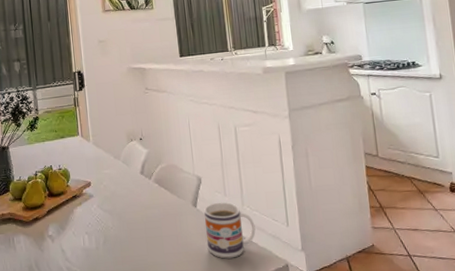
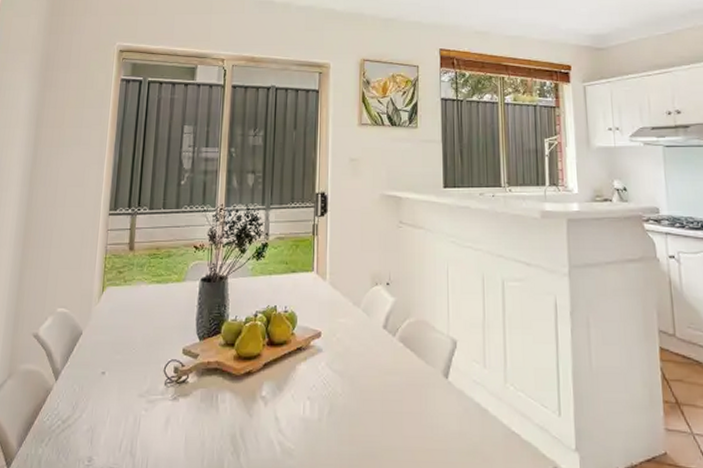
mug: present [204,202,256,259] -> none [457,375,519,452]

